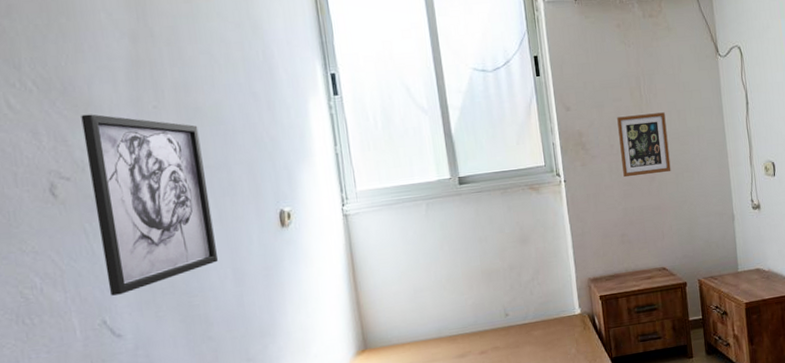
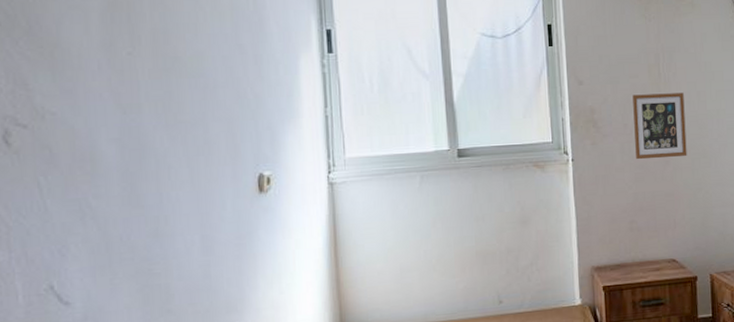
wall art: present [81,114,218,296] -> none [46,57,185,258]

